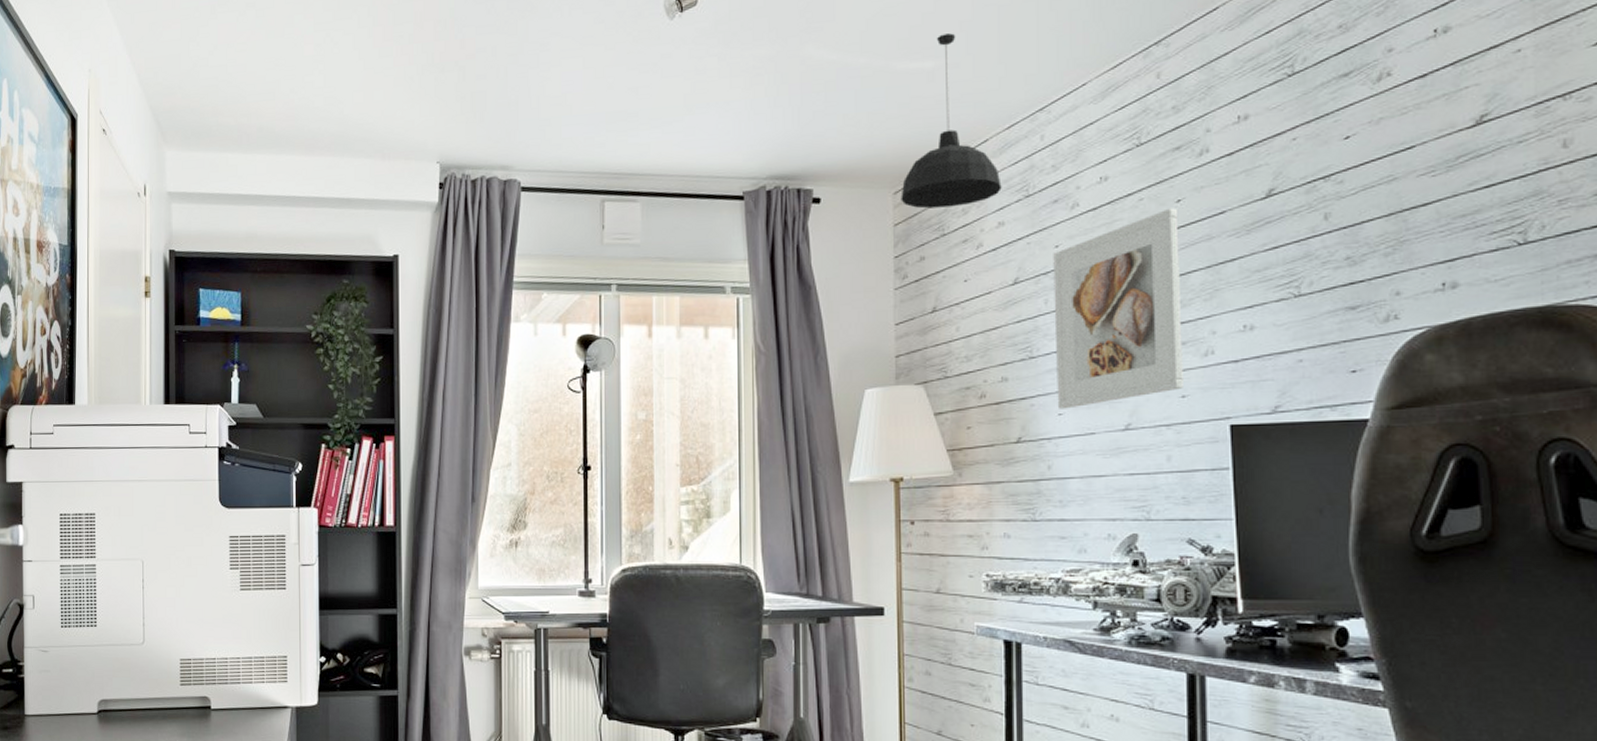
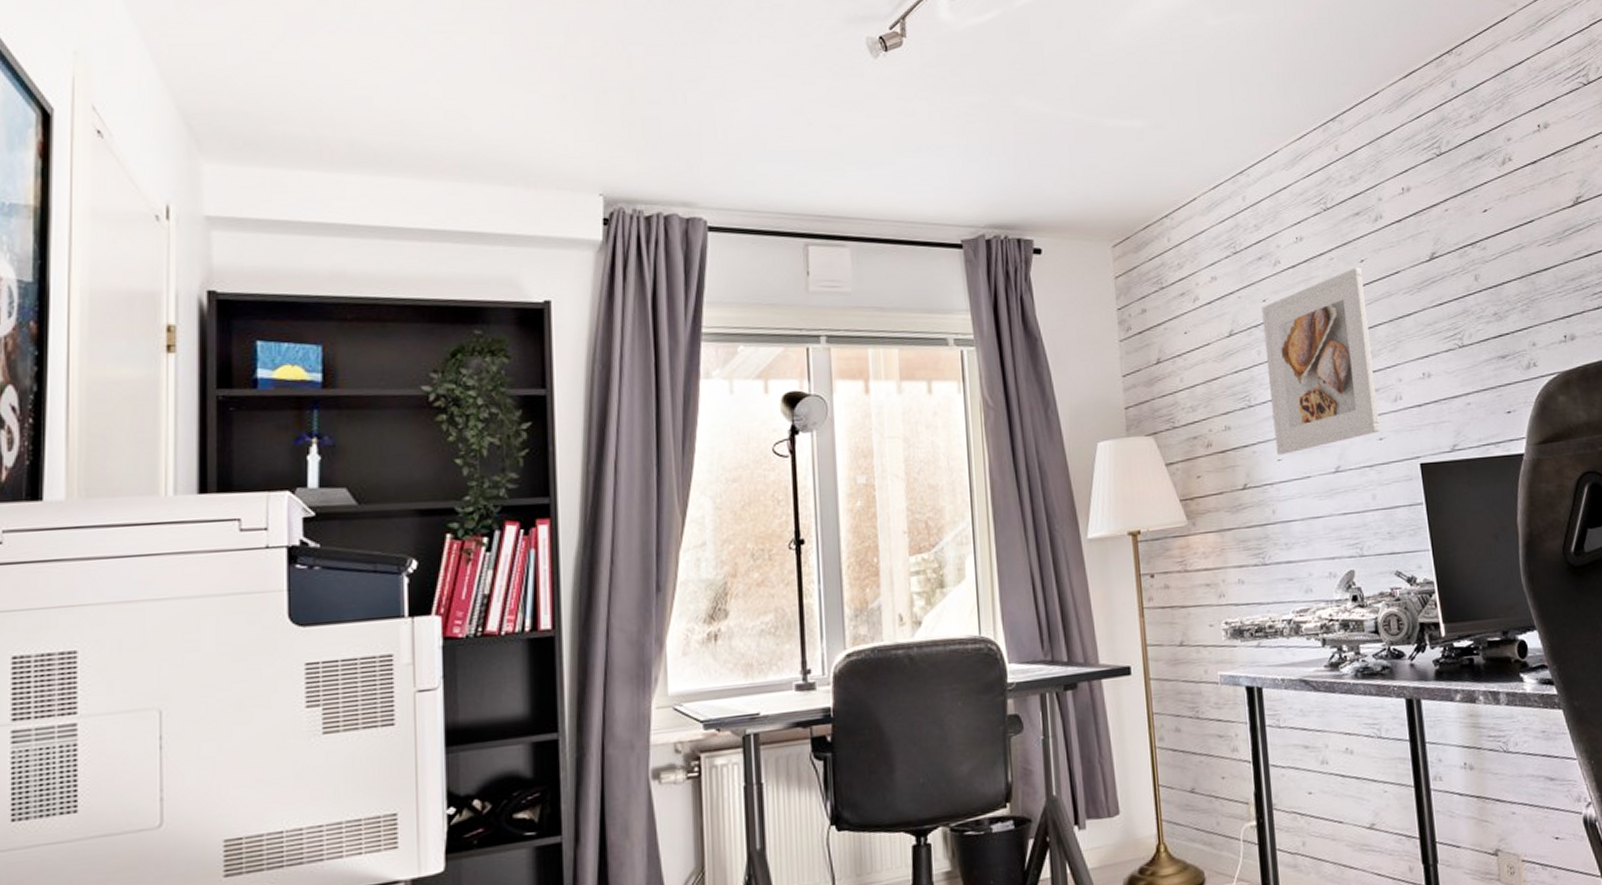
pendant lamp: present [901,33,1002,209] -> none [1119,96,1212,262]

